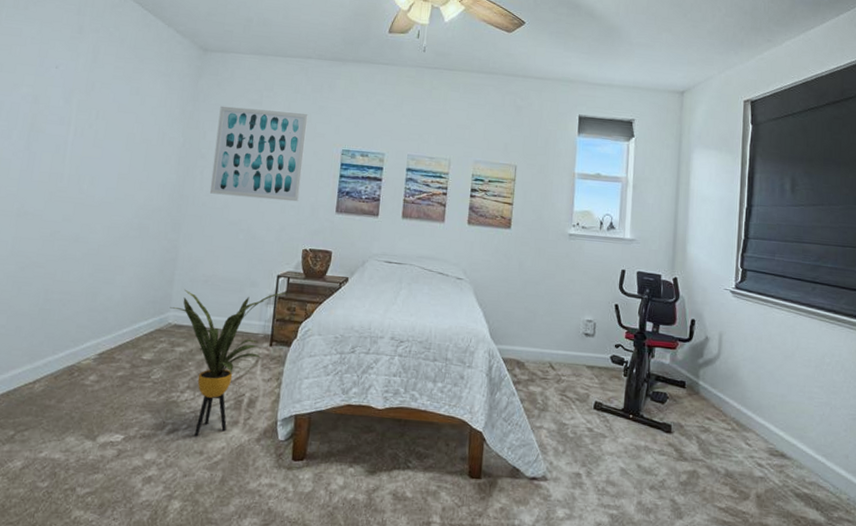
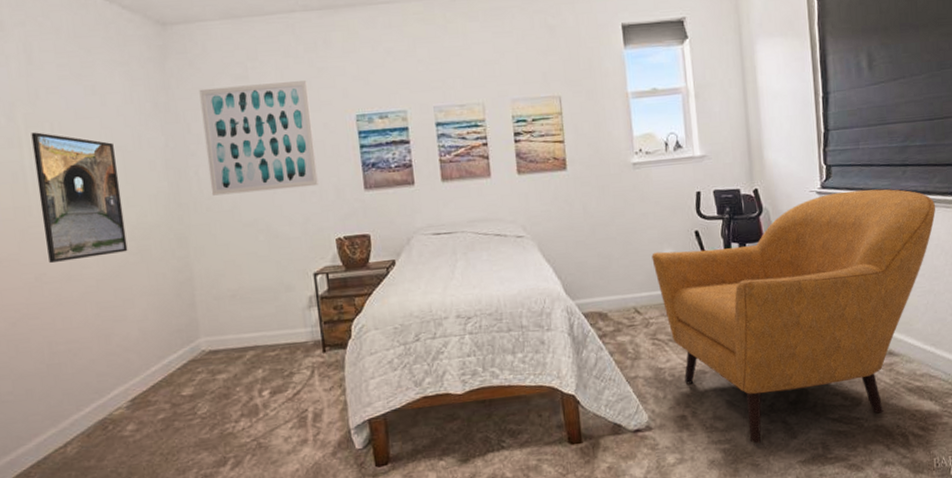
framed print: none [65,116,142,227] -> present [31,132,128,264]
house plant: present [170,289,289,437] -> none [199,290,331,465]
armchair: none [572,295,840,516] -> present [652,189,935,444]

